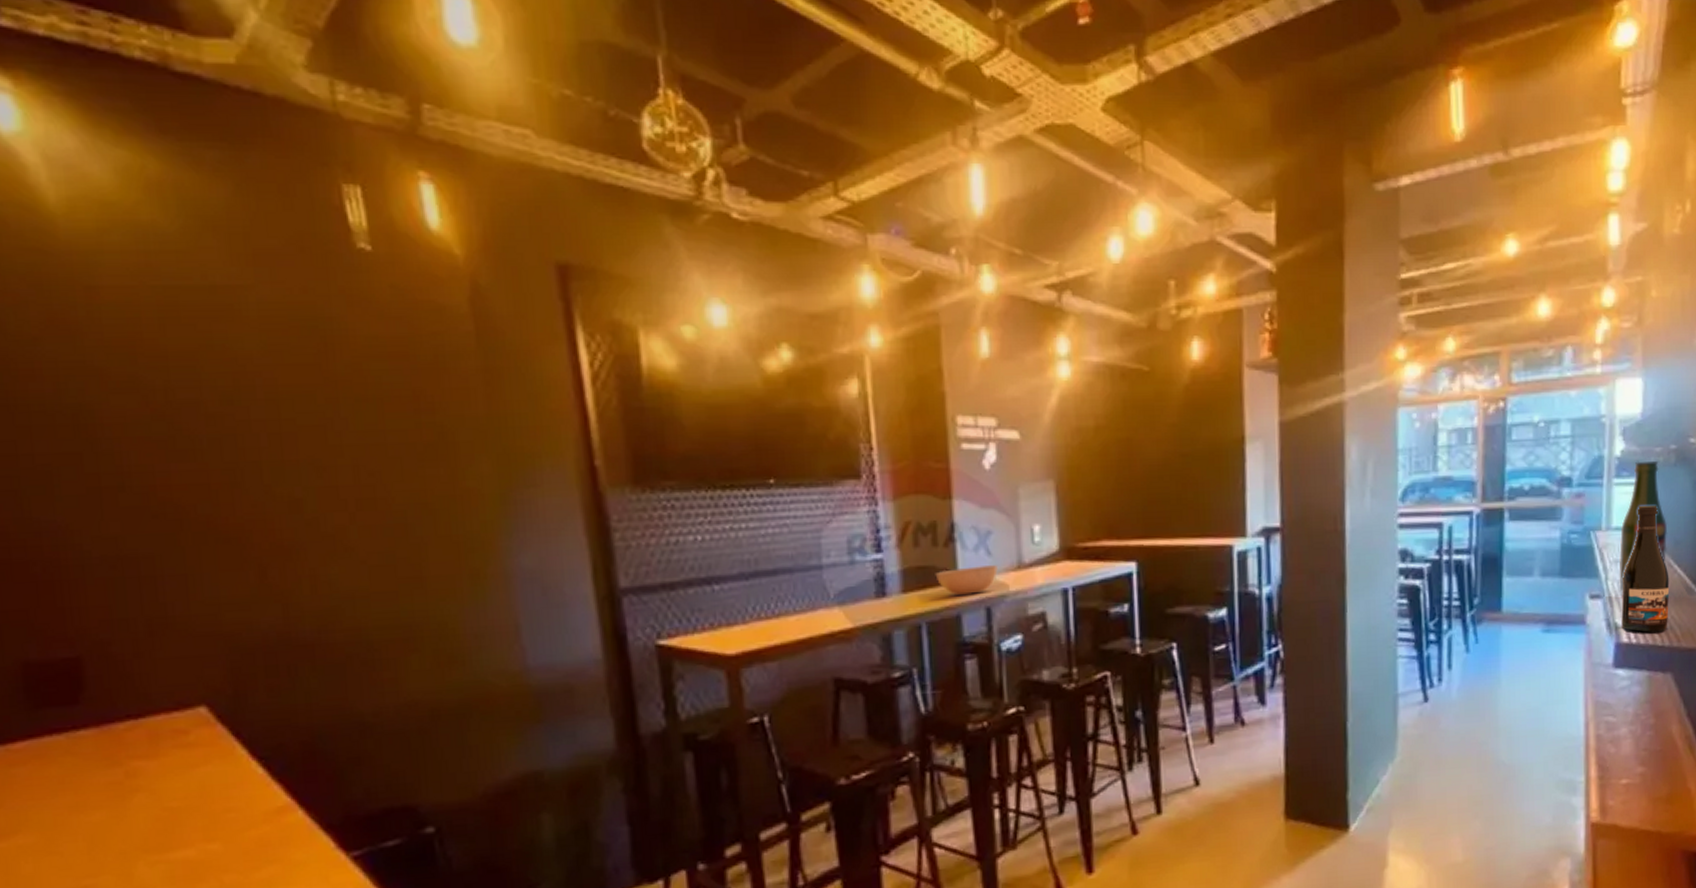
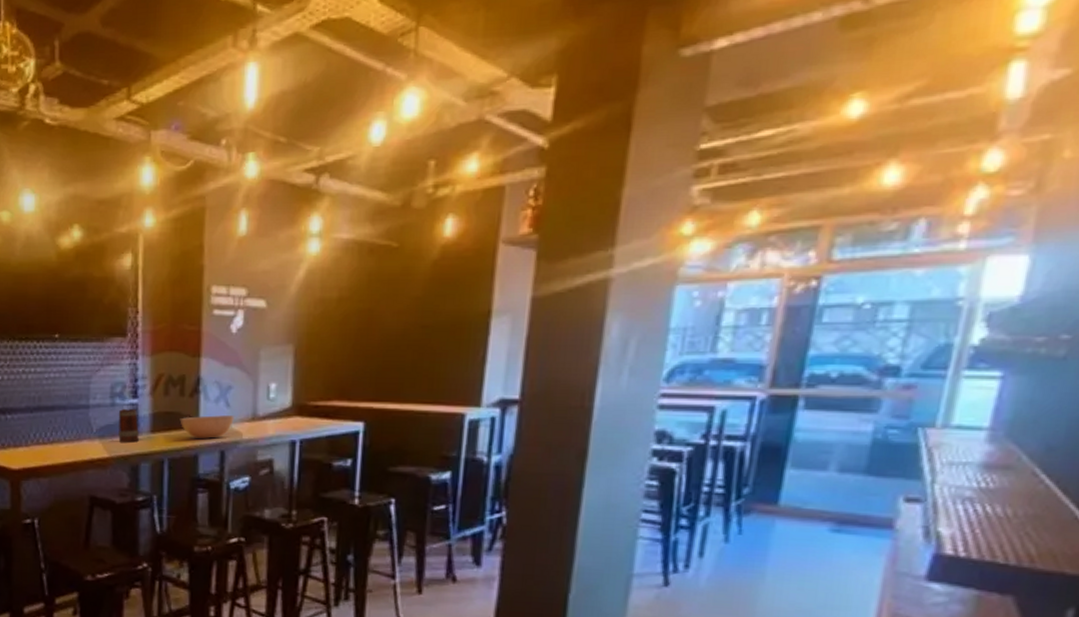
beer mug: none [859,565,888,609] -> present [118,408,139,444]
beer bottle: present [1619,461,1668,592] -> none [950,352,1040,498]
beer bottle: present [1621,506,1670,635] -> none [946,404,1031,551]

